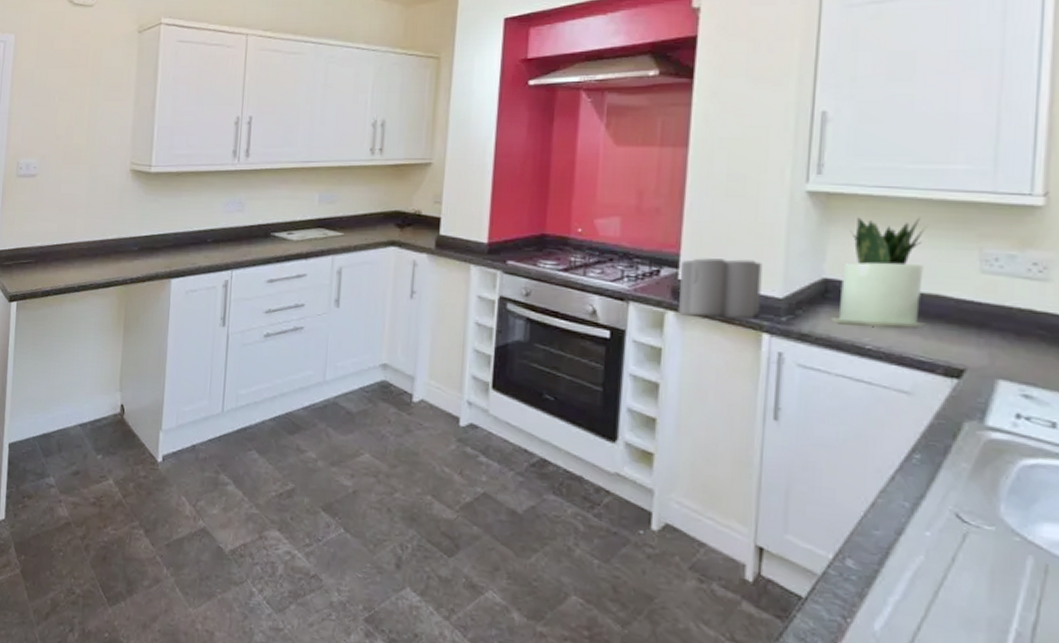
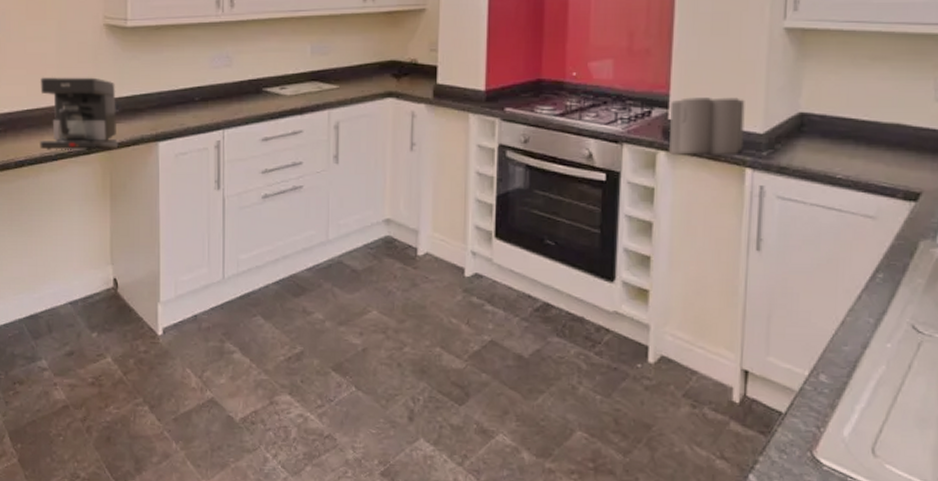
coffee maker: none [65,216,137,285] -> present [39,77,118,152]
planter: present [830,217,928,330] -> none [806,50,890,158]

